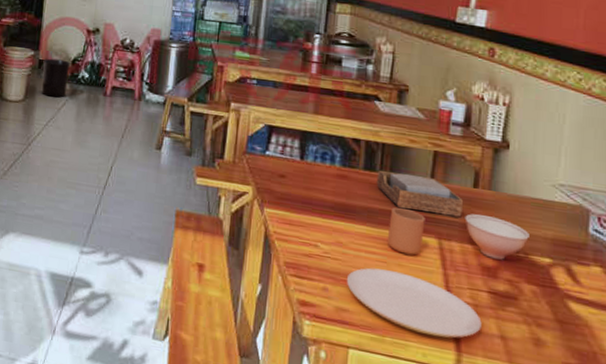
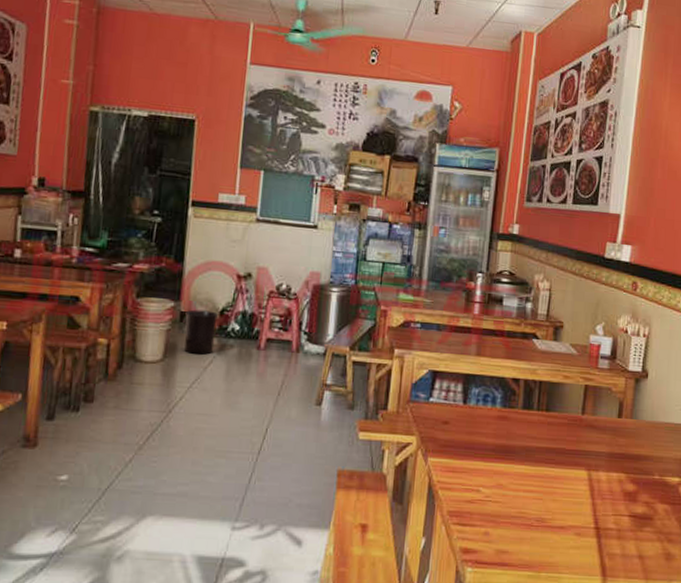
plate: present [346,267,482,339] -> none [506,506,624,566]
napkin holder: present [376,170,464,218] -> none [534,408,610,448]
cup: present [387,207,425,256] -> none [543,443,577,489]
bowl: present [465,214,530,260] -> none [610,443,663,484]

